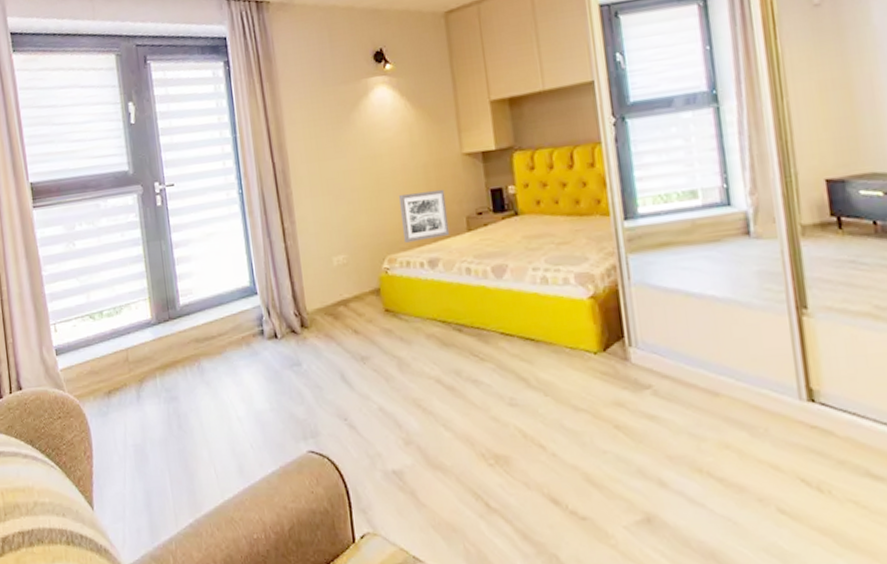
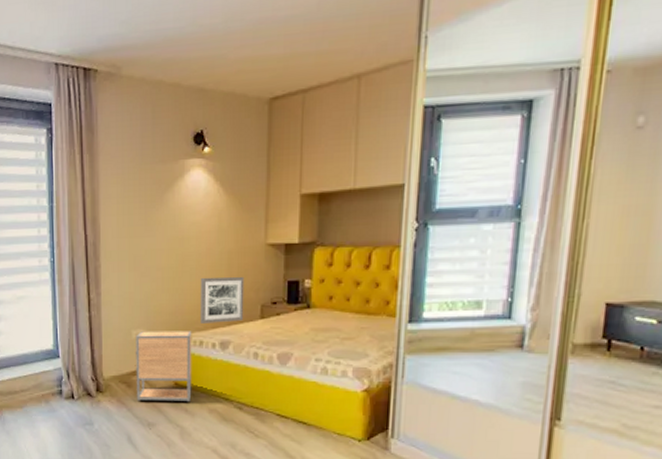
nightstand: none [337,251,405,333] -> present [136,331,192,401]

